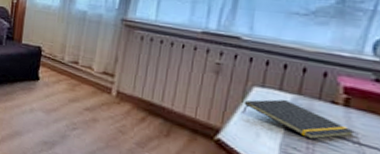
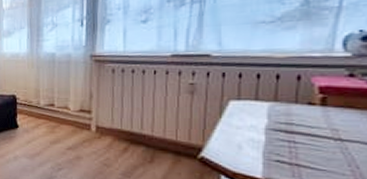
notepad: present [242,99,355,140] -> none [222,108,335,143]

